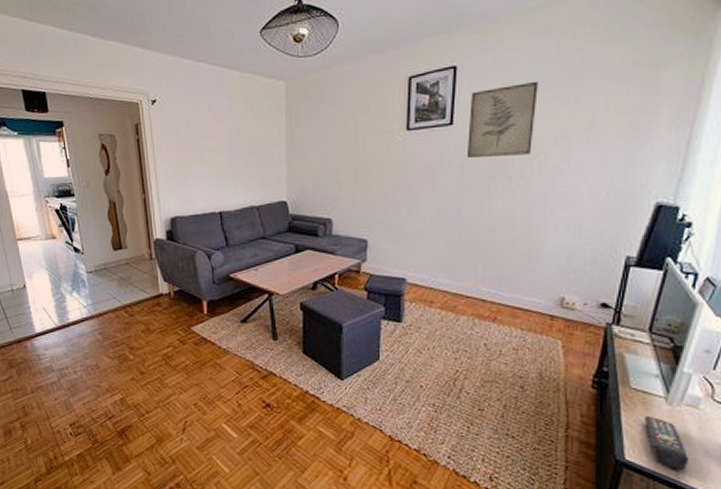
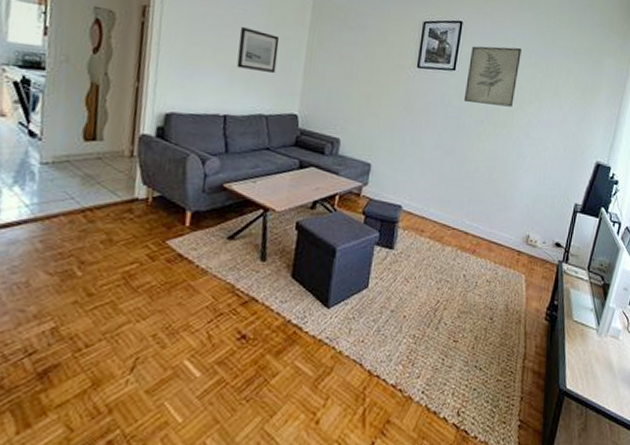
wall art: none [220,125,259,166] -> present [236,27,280,73]
remote control: present [645,415,689,471] -> none [582,346,611,398]

